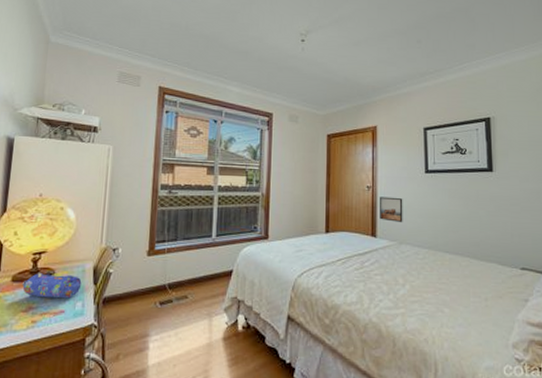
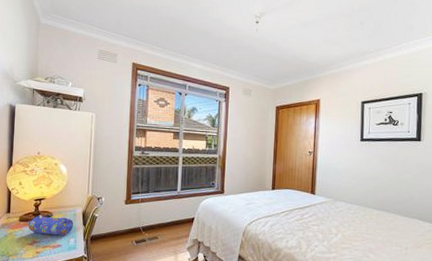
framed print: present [379,196,403,223] -> none [318,160,340,183]

